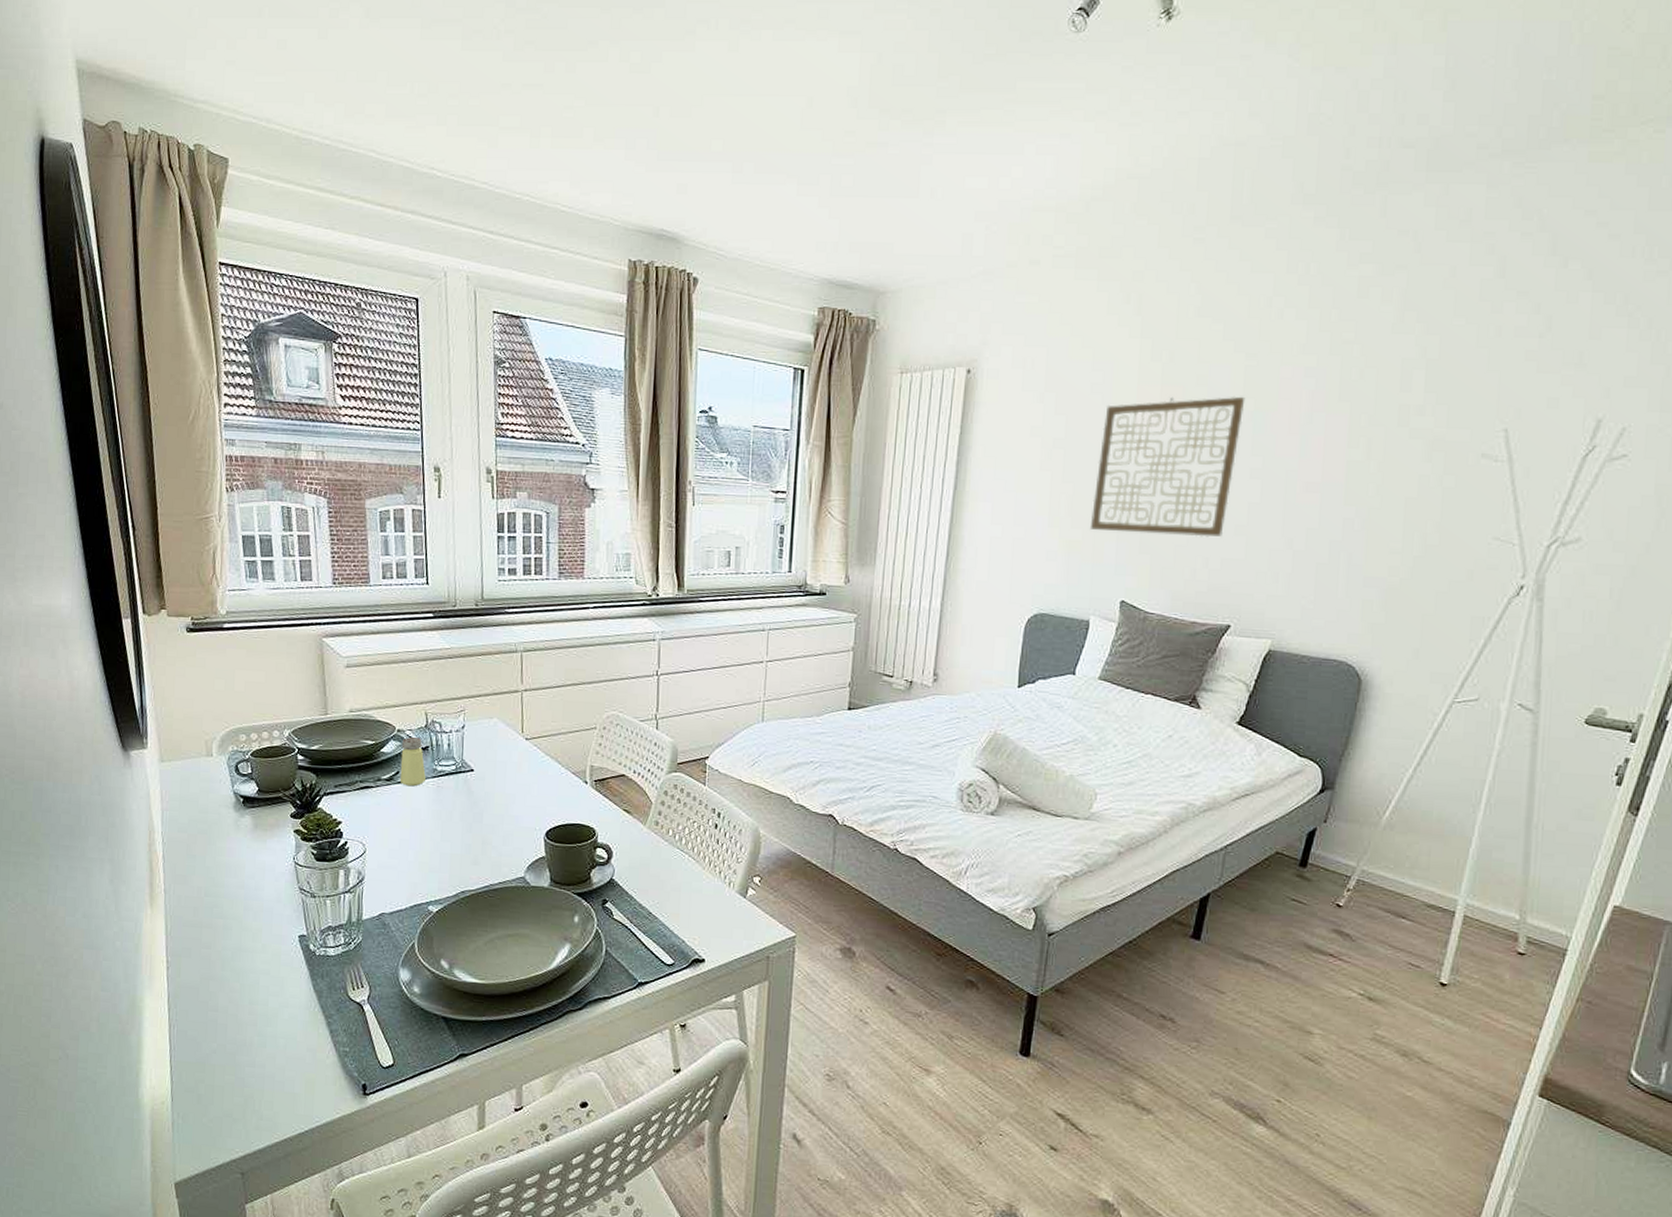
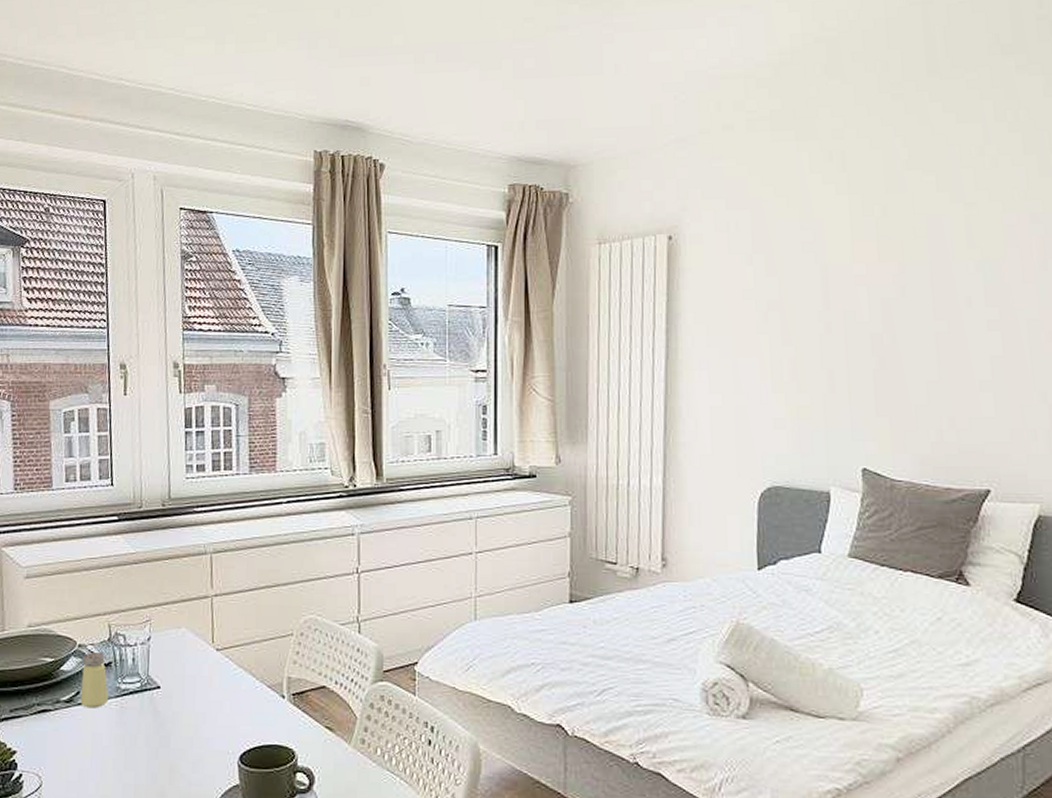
wall art: present [1089,396,1246,537] -> none [818,246,971,396]

